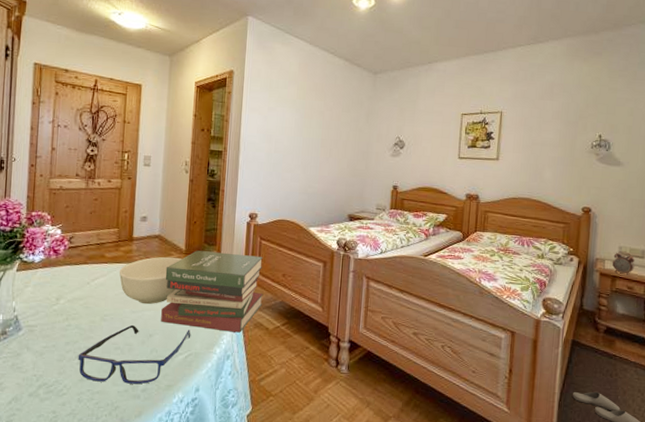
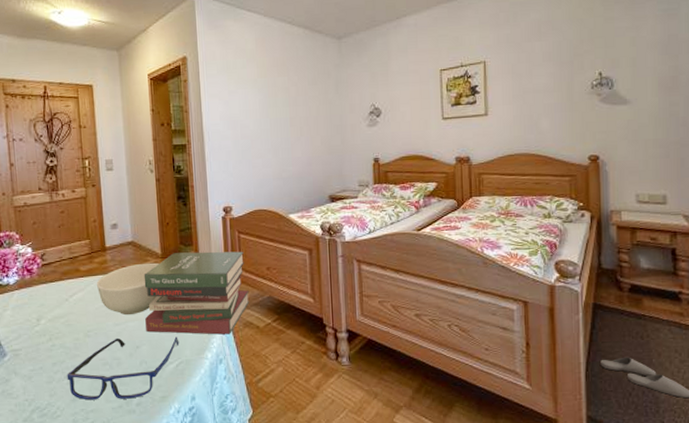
alarm clock: present [612,251,635,275] -> none [629,199,657,225]

